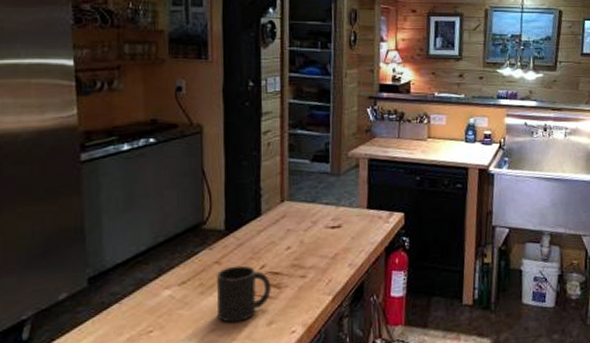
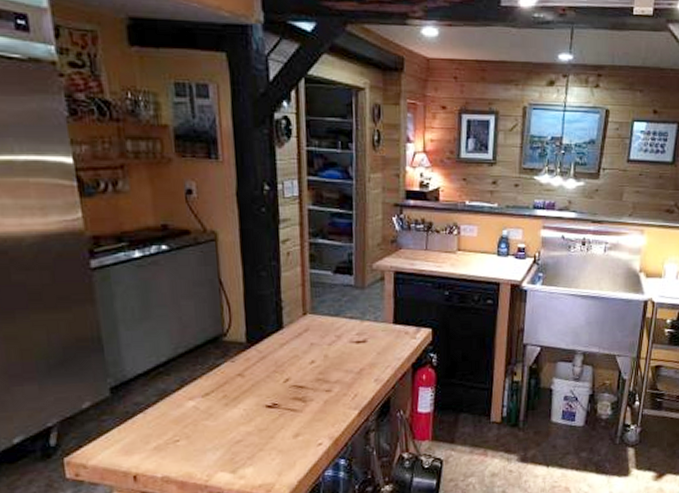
mug: present [217,265,271,323] -> none [241,378,296,434]

